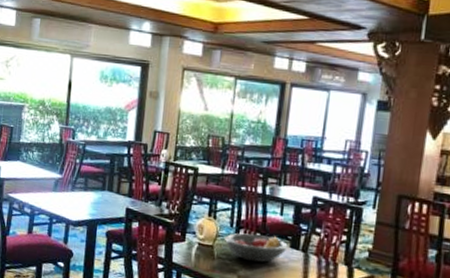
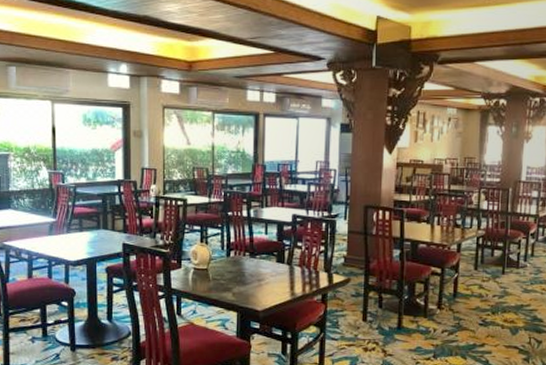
fruit bowl: present [225,233,288,263] -> none [218,253,274,279]

